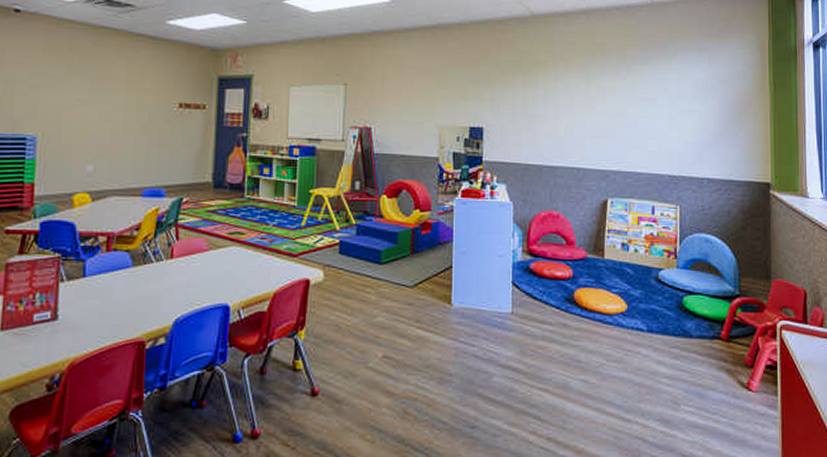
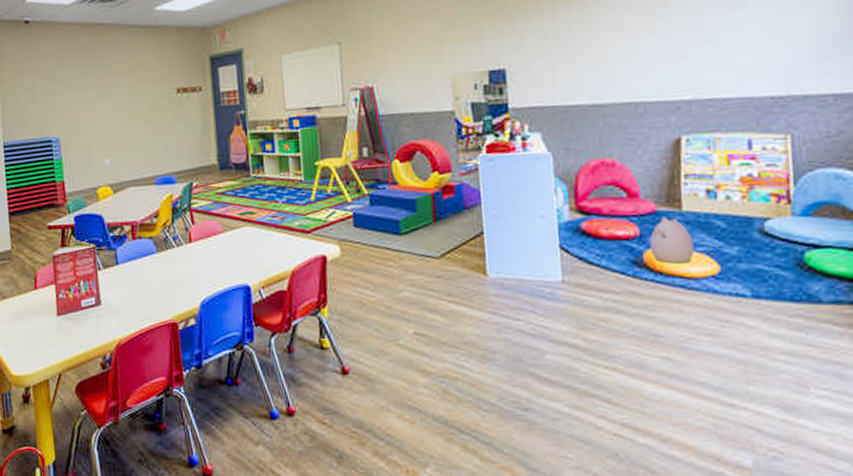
plush toy: none [579,262,610,302] -> present [649,216,694,264]

